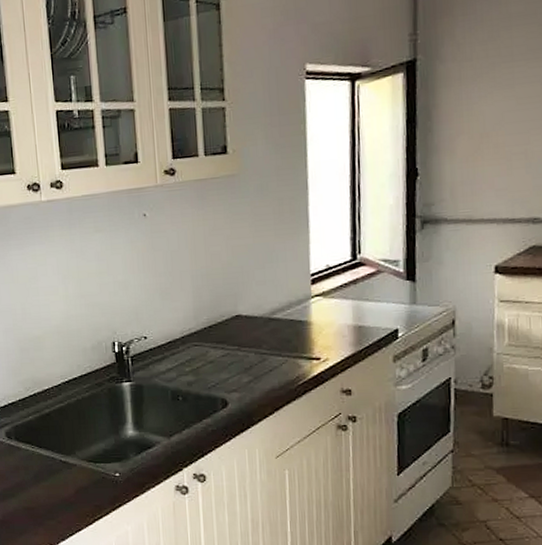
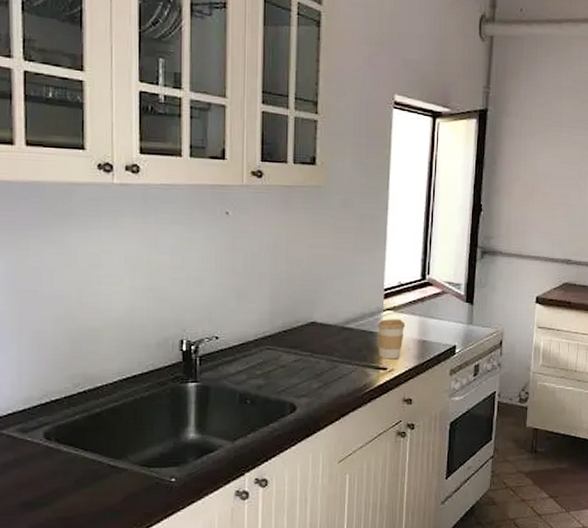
coffee cup: none [305,305,338,349] -> present [377,319,406,359]

